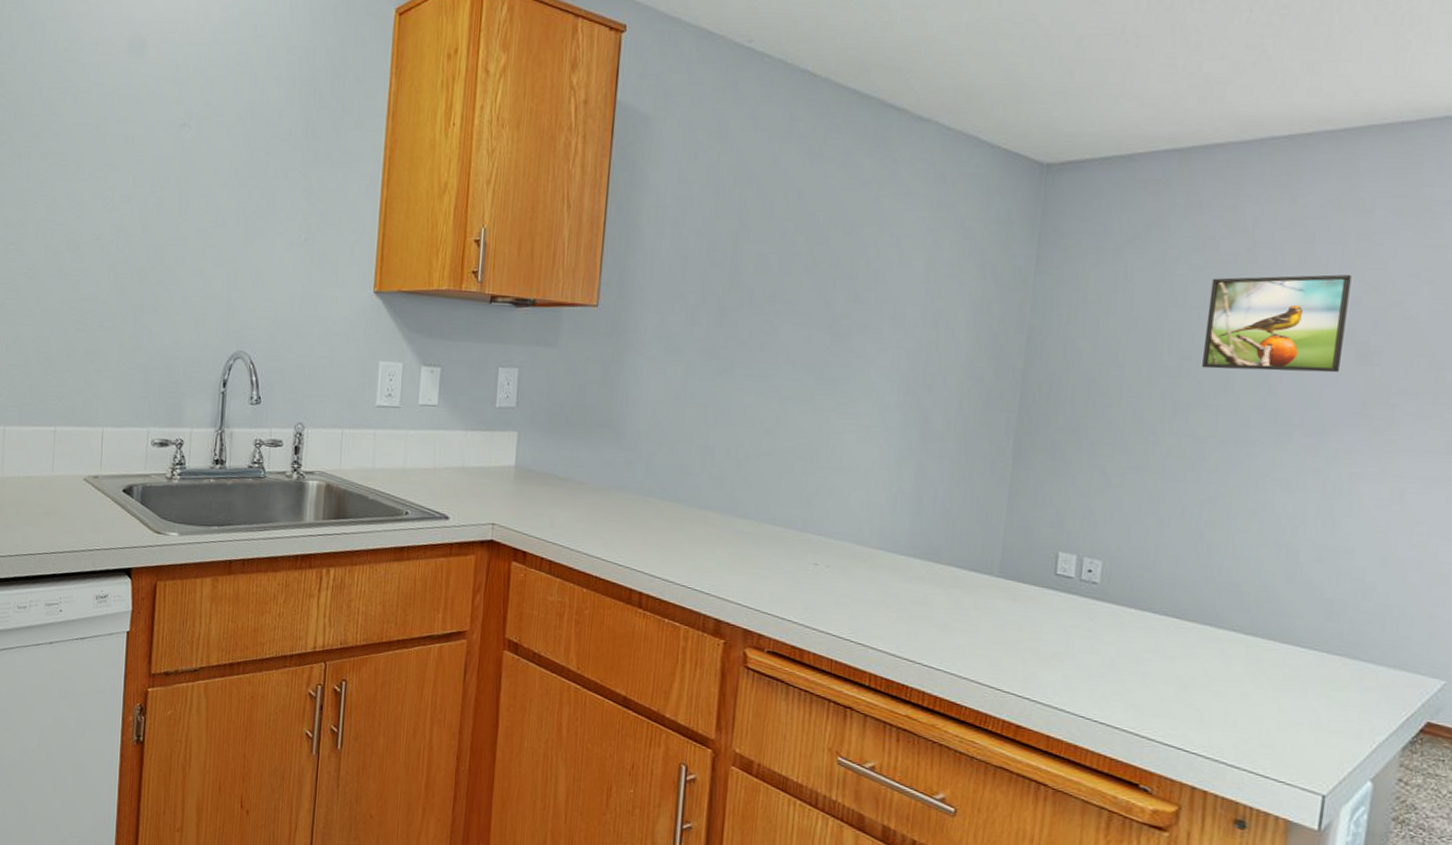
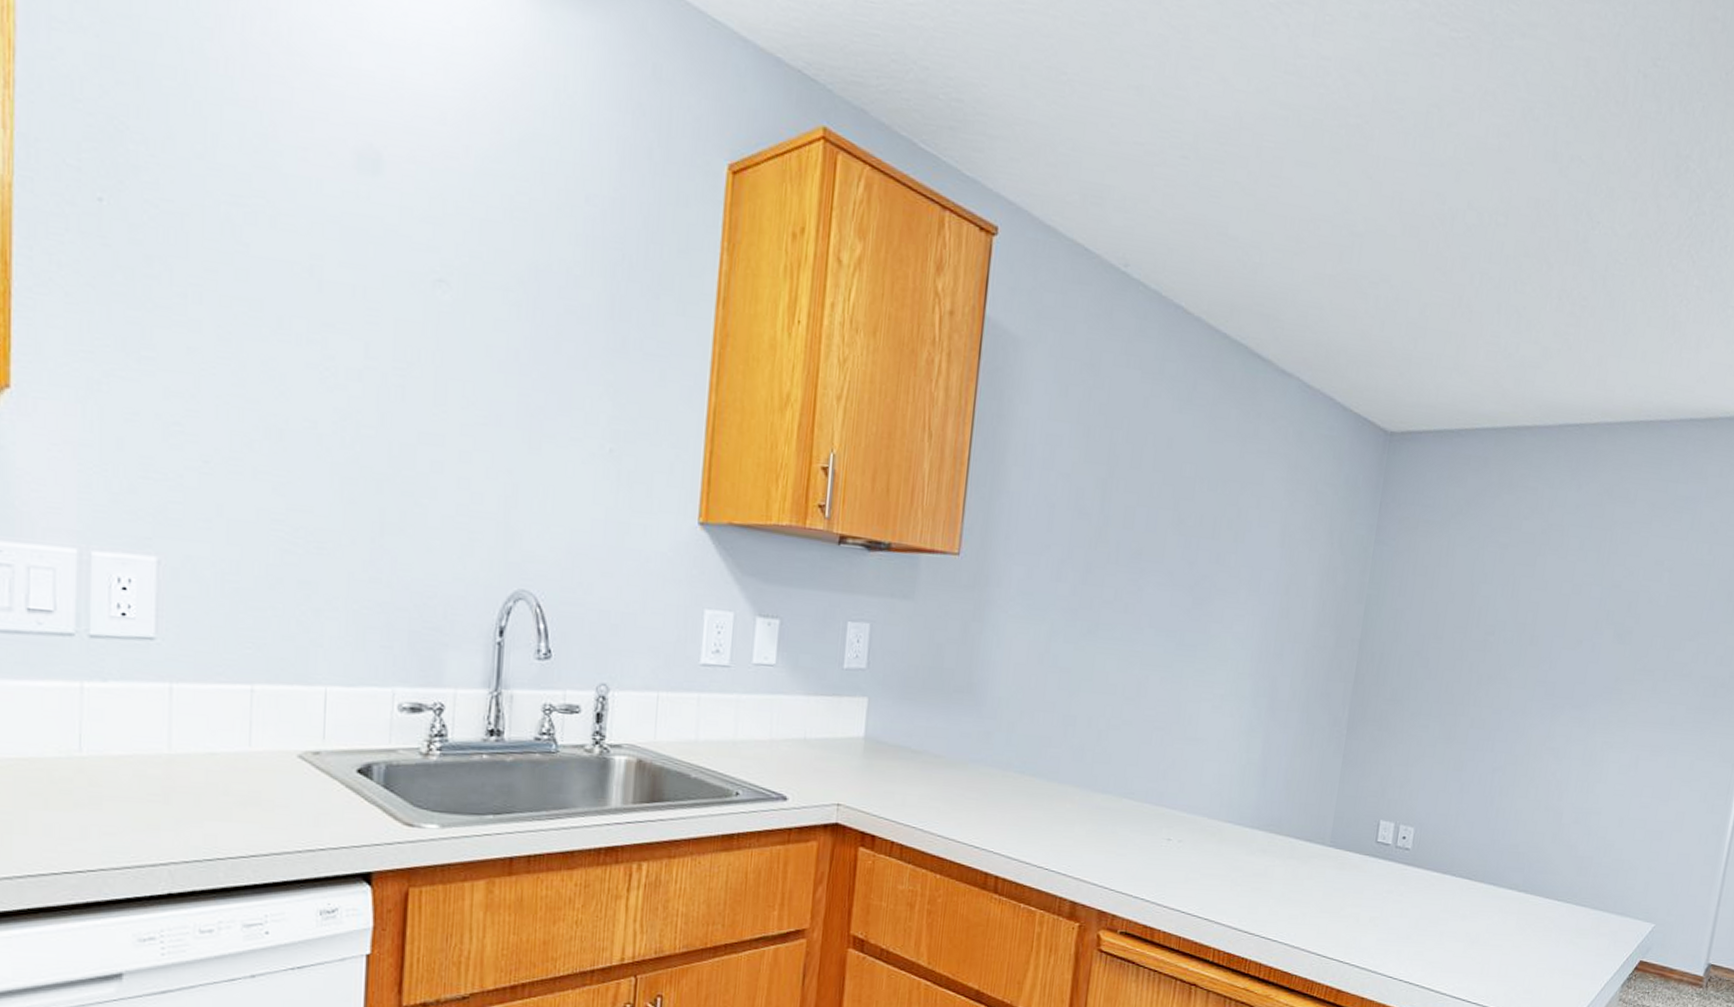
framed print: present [1202,274,1352,373] -> none [1502,556,1616,650]

